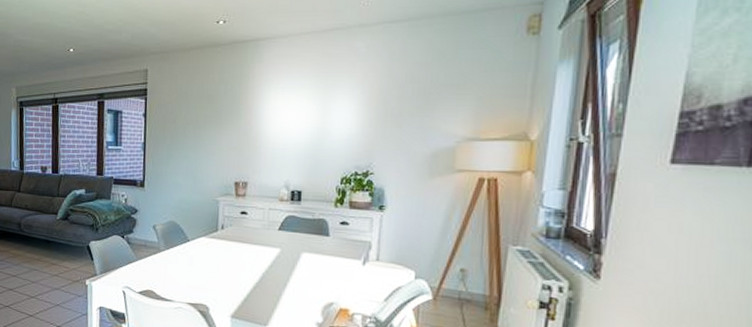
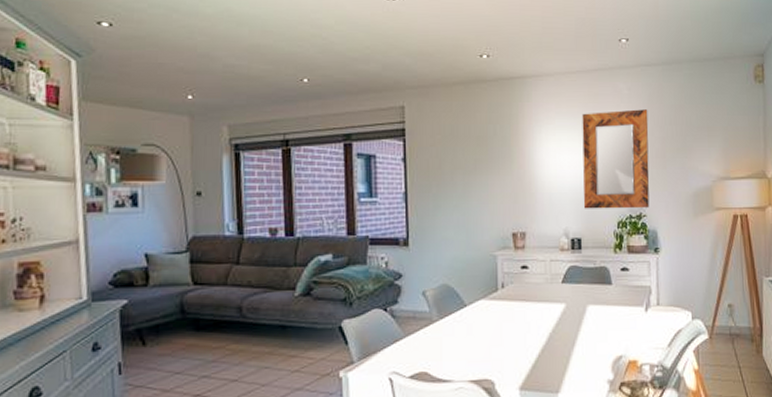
home mirror: none [306,68,387,167] -> present [582,109,650,209]

